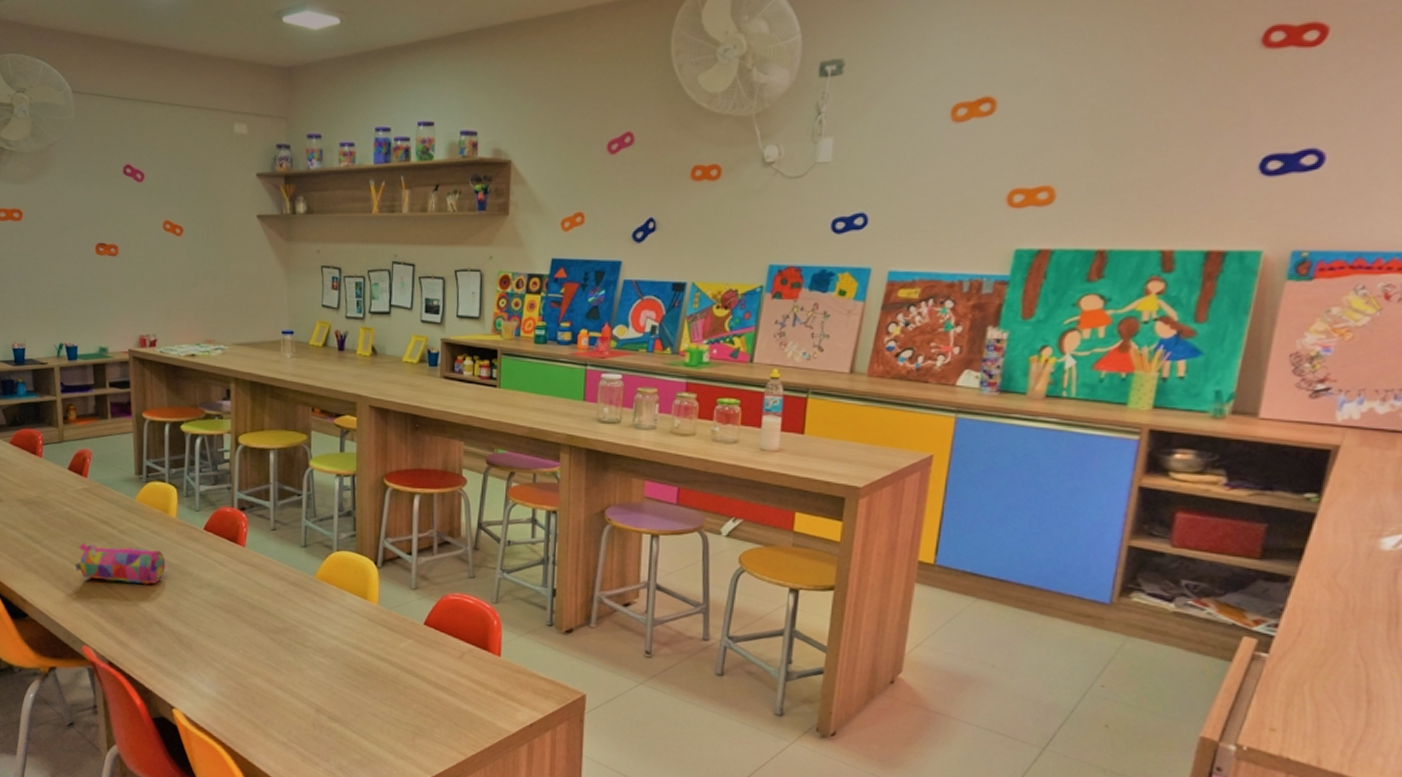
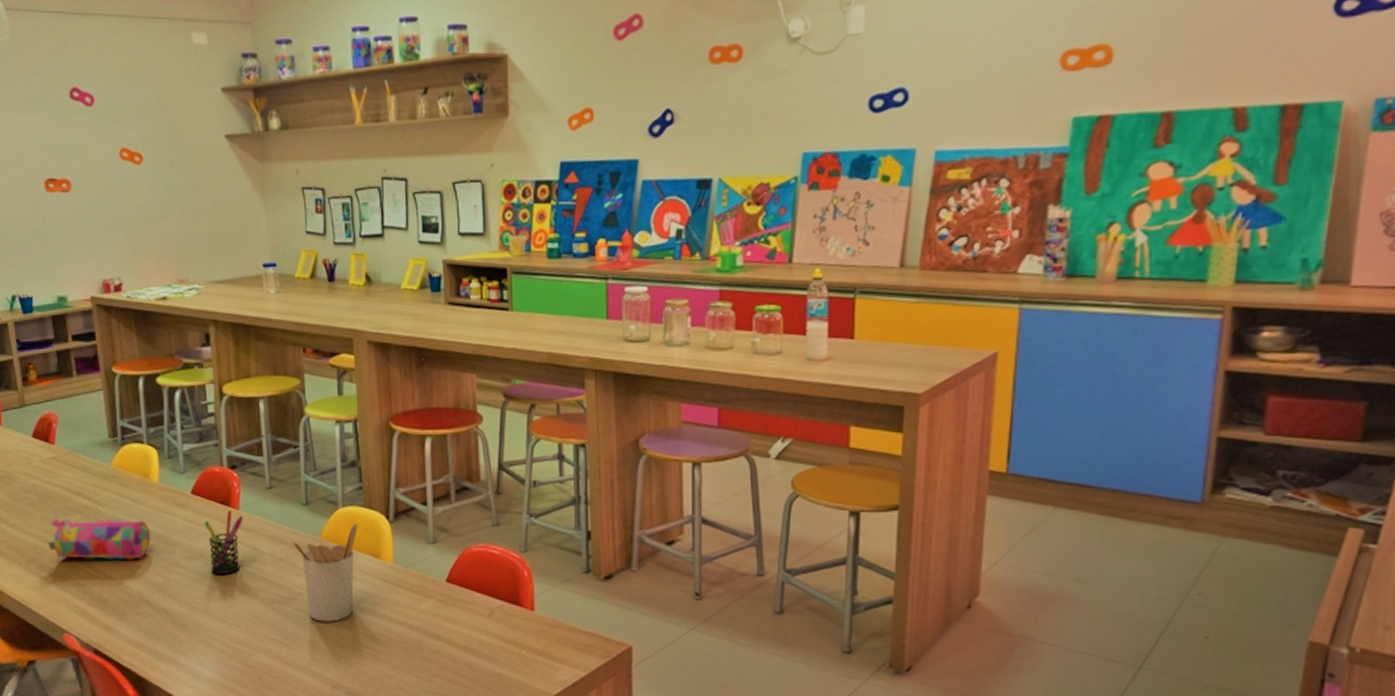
pen holder: none [213,547,248,604] -> present [204,510,243,574]
utensil holder: none [289,566,349,653] -> present [291,523,358,622]

